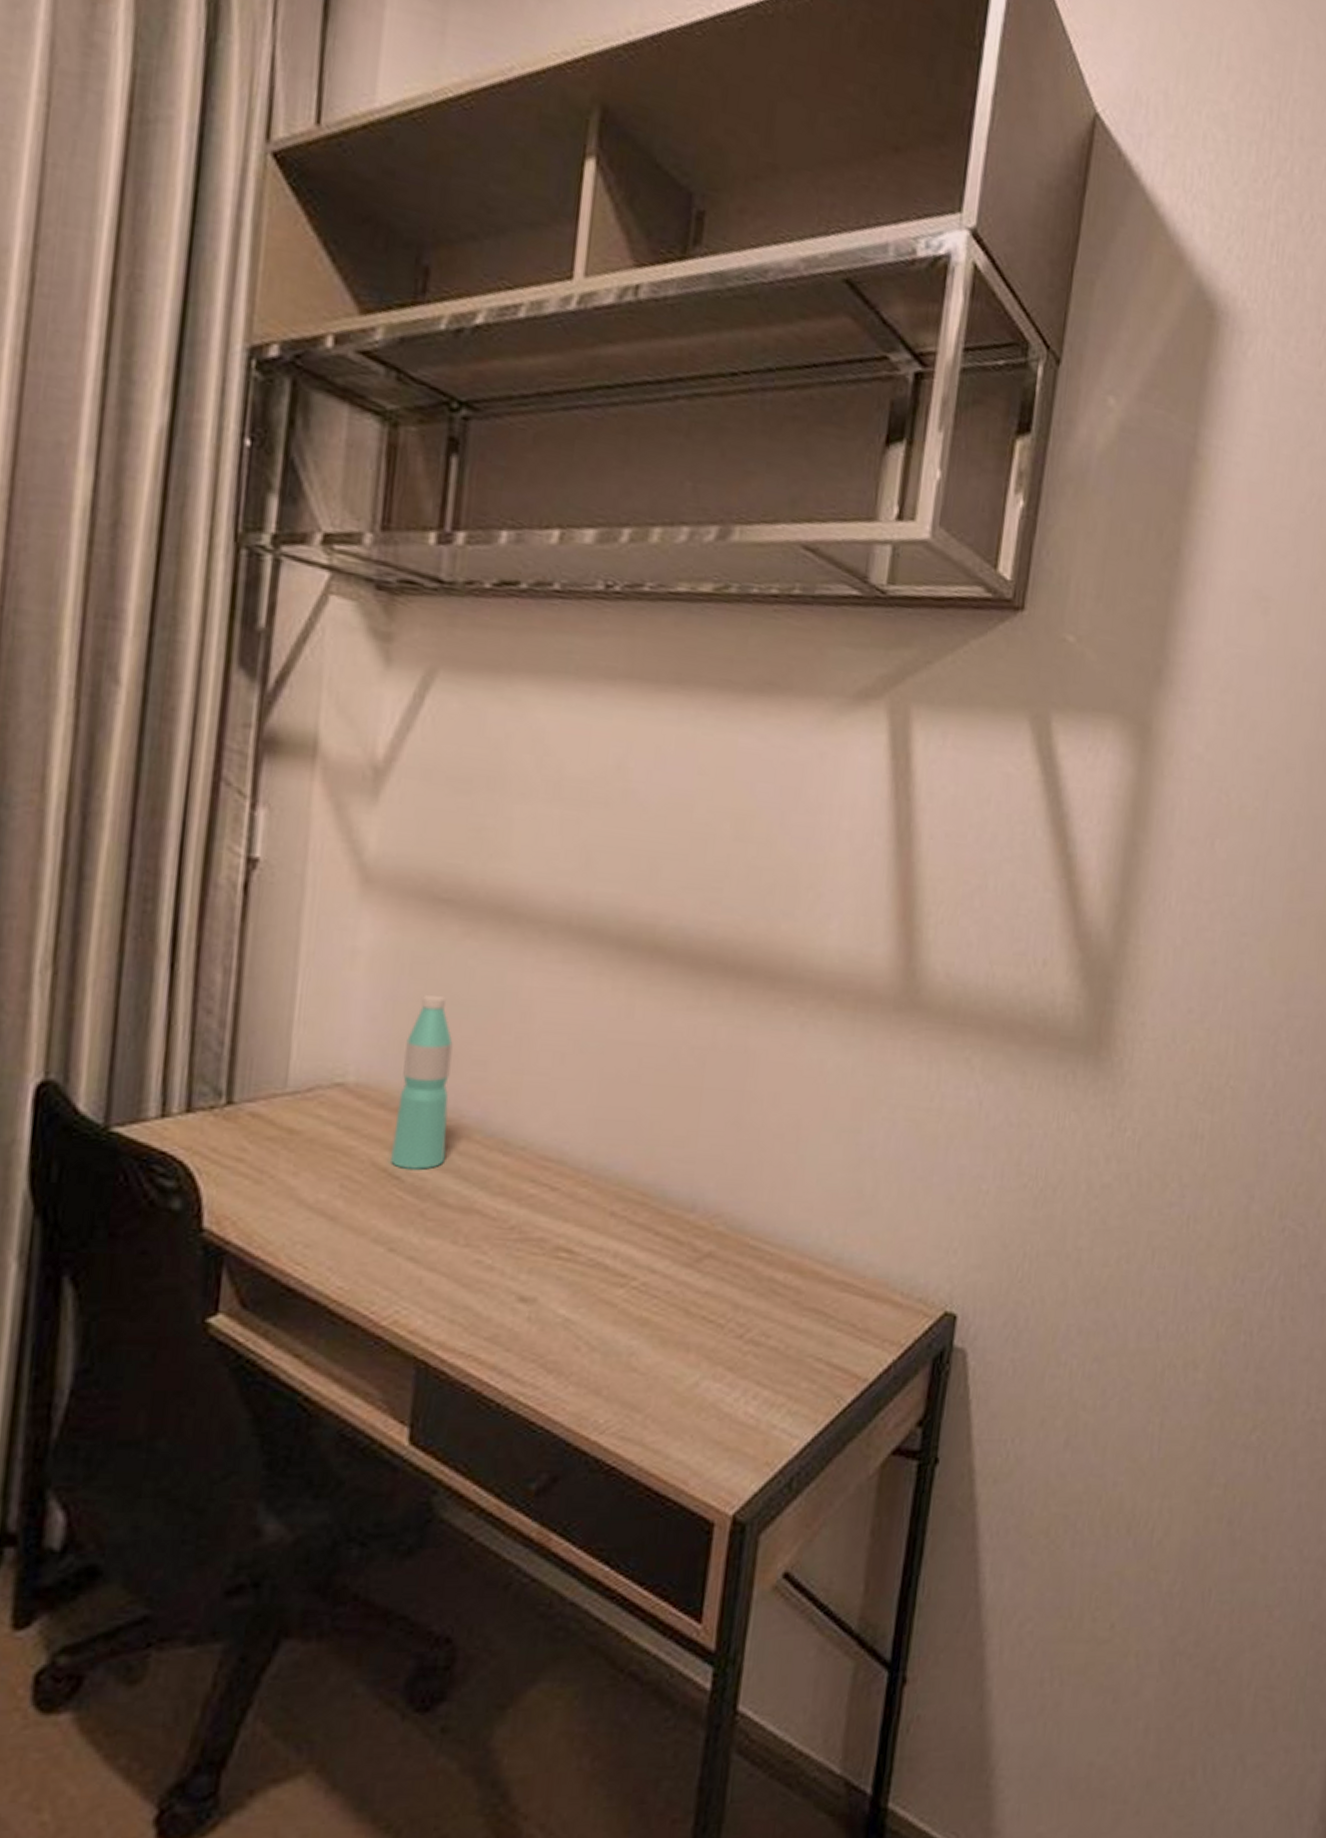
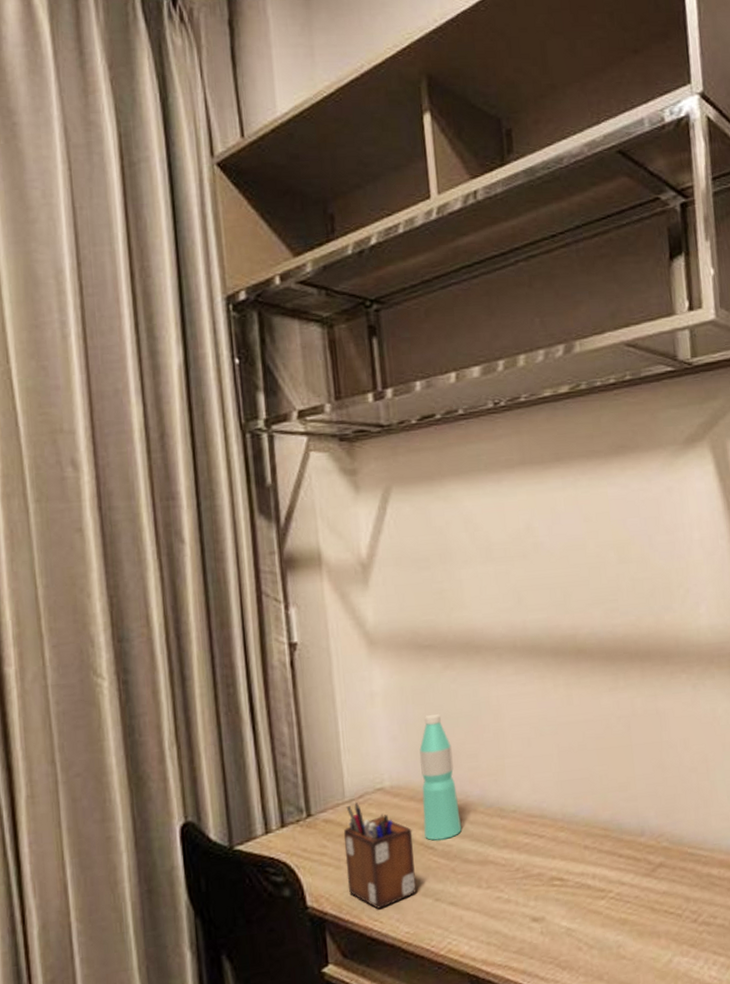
desk organizer: none [266,1097,375,1250] -> present [343,803,417,910]

